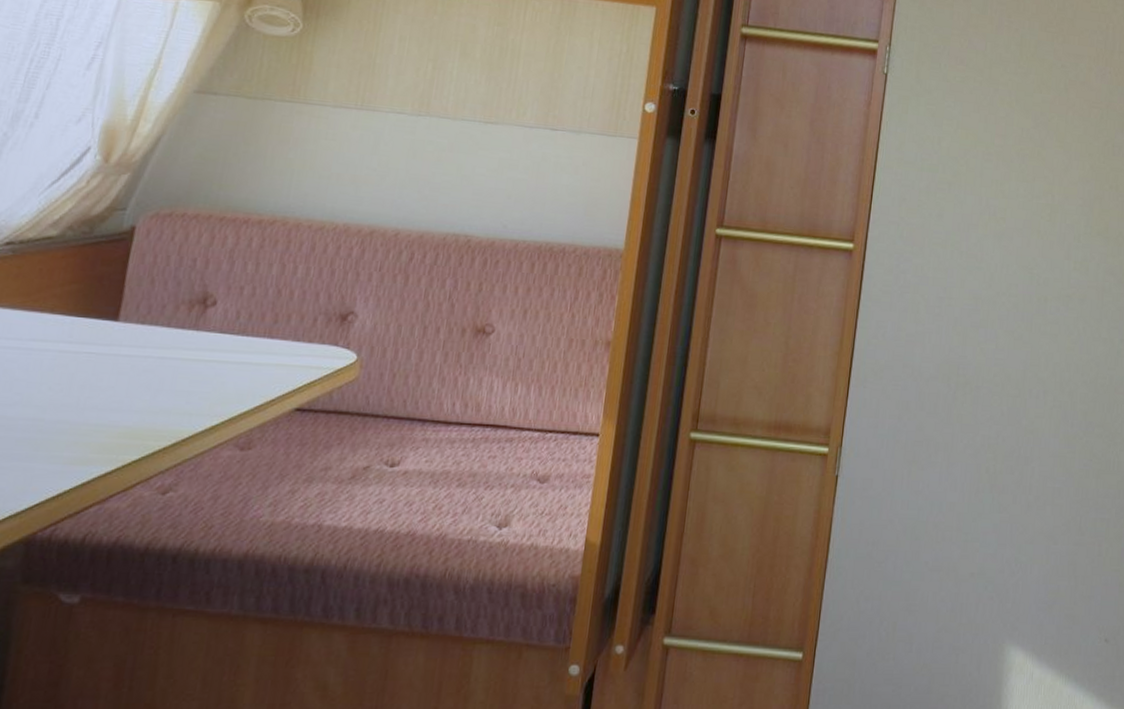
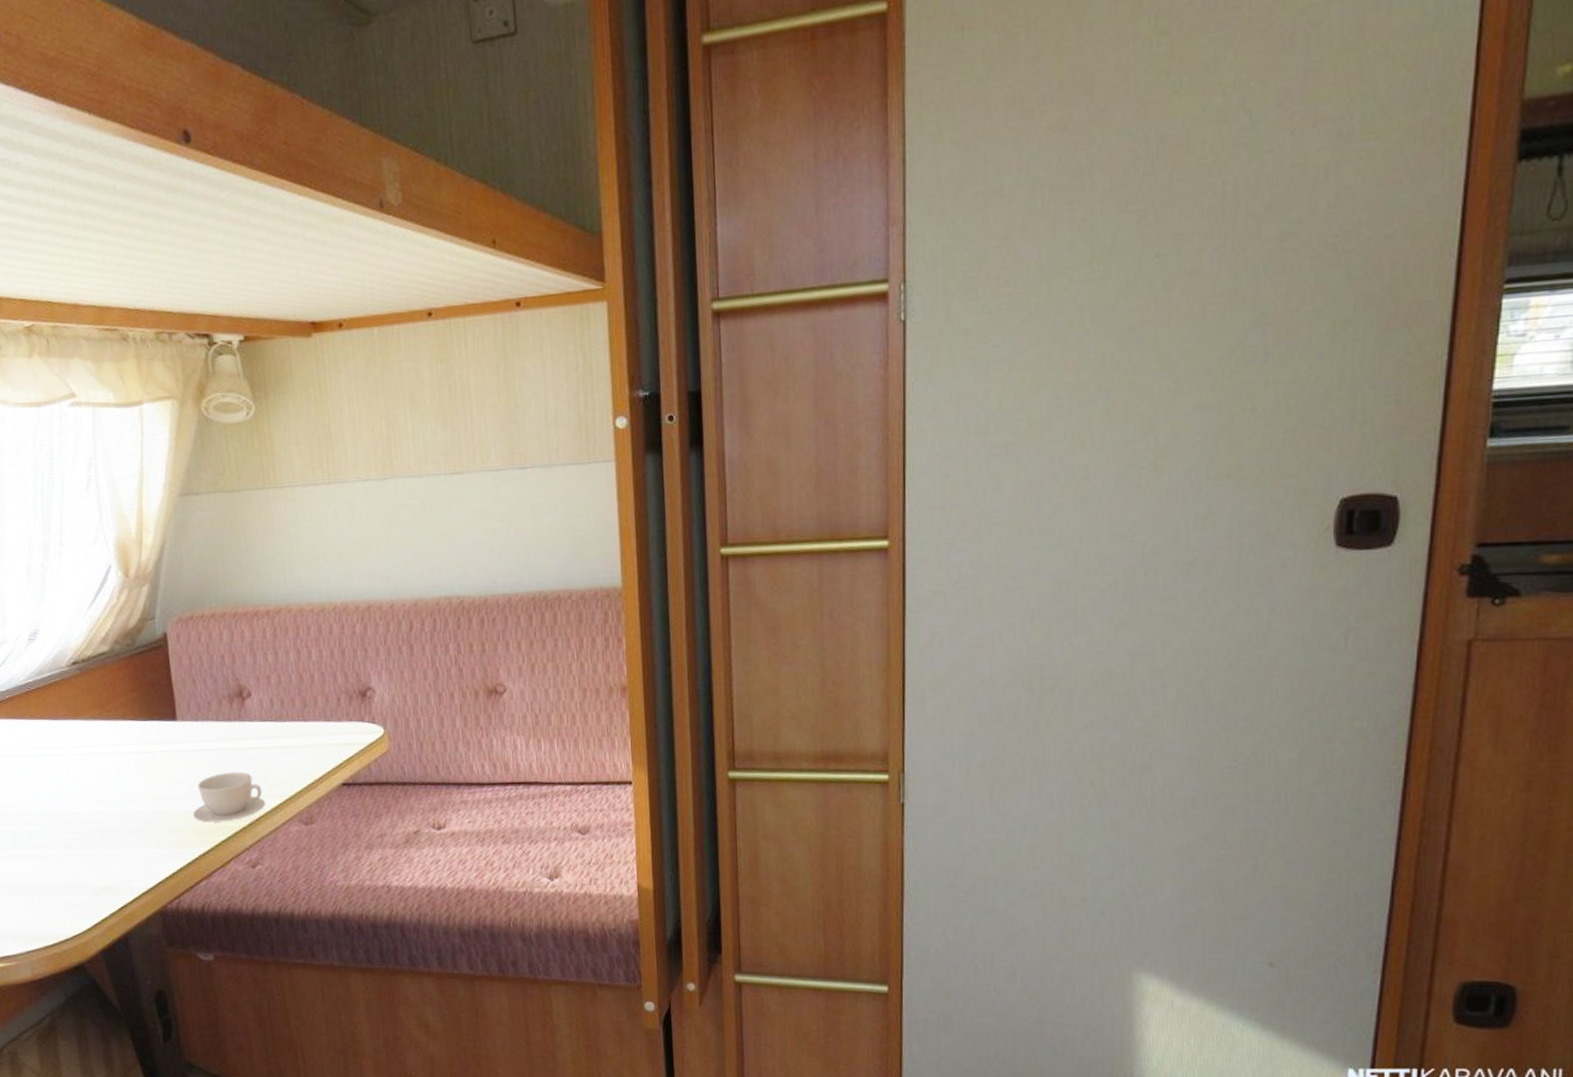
teacup: none [105,383,200,439] -> present [193,771,266,822]

